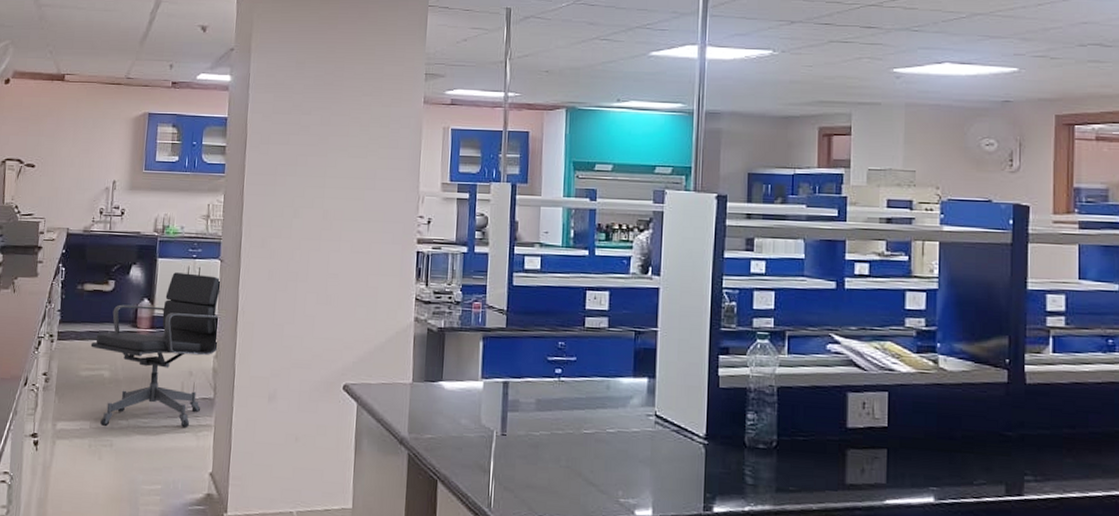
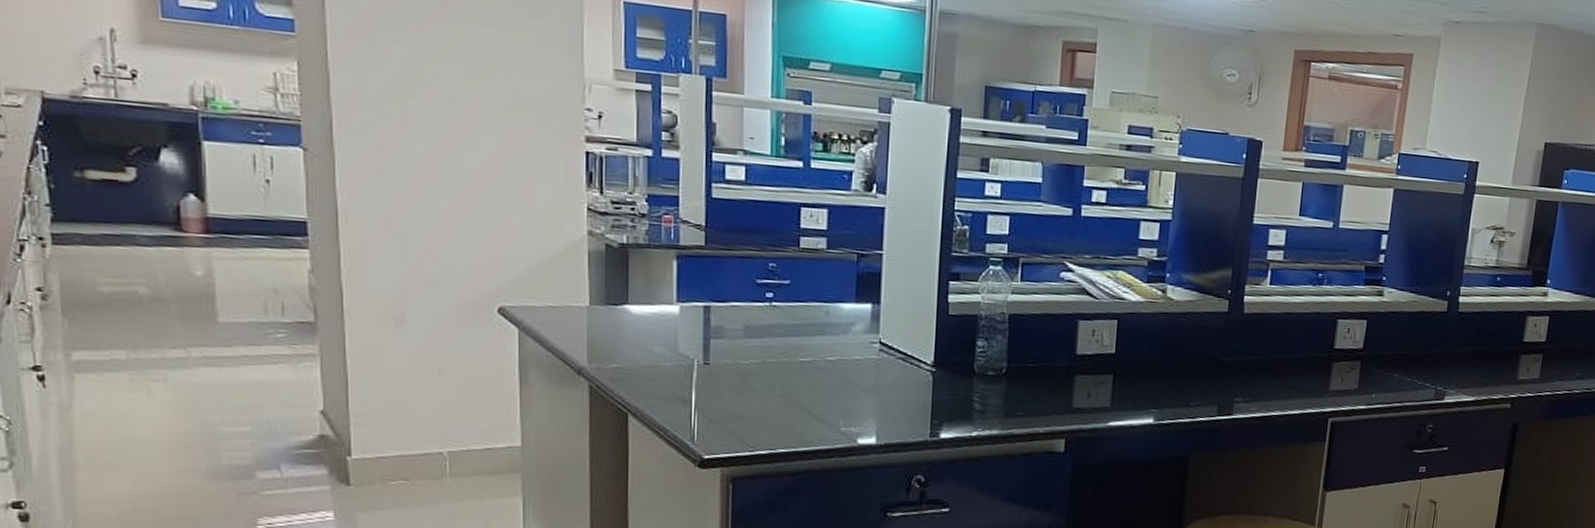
office chair: present [90,272,222,429] -> none [110,161,315,359]

